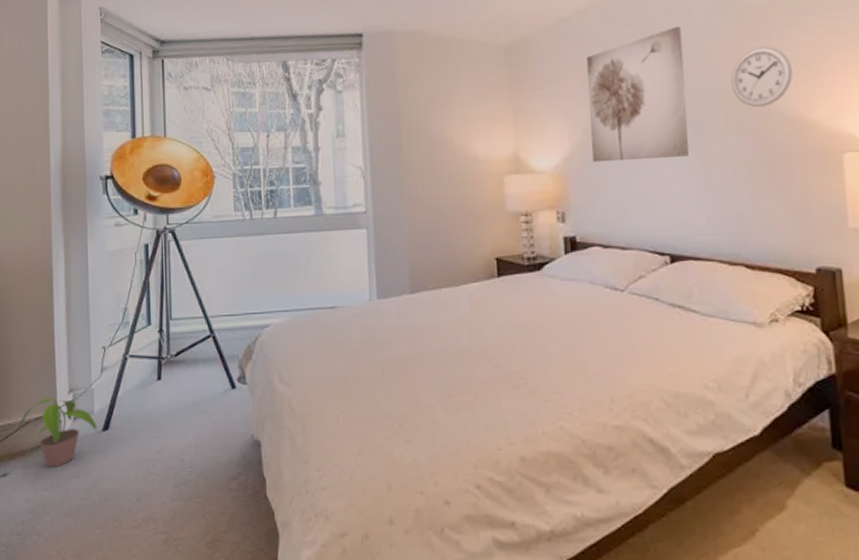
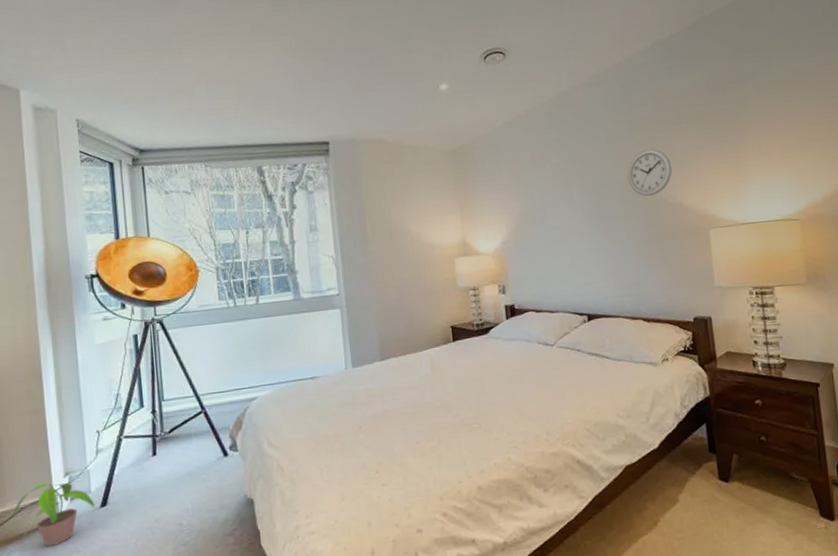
wall art: present [587,26,689,163] -> none [517,133,598,244]

